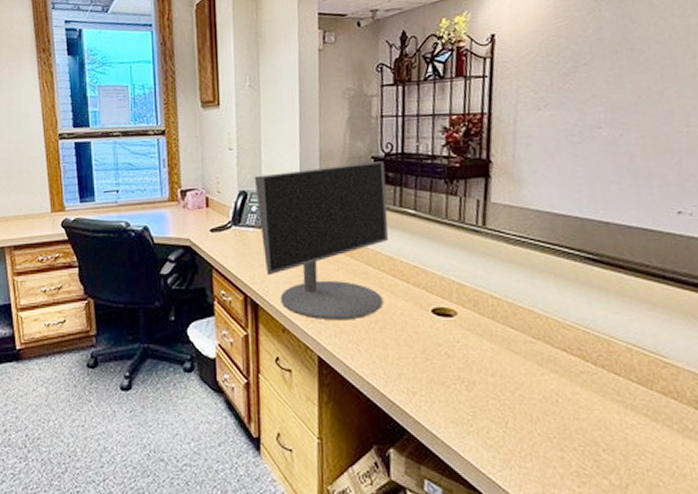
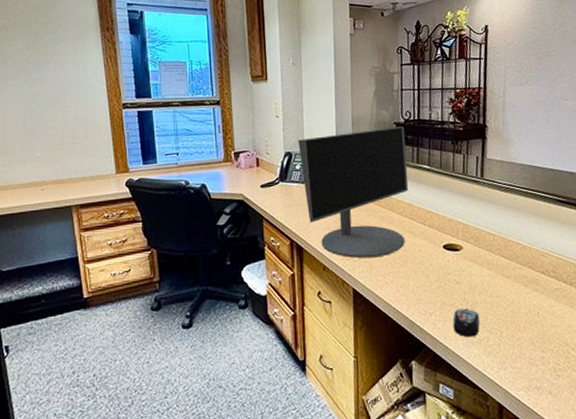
computer mouse: none [442,388,479,425] -> present [452,308,480,338]

